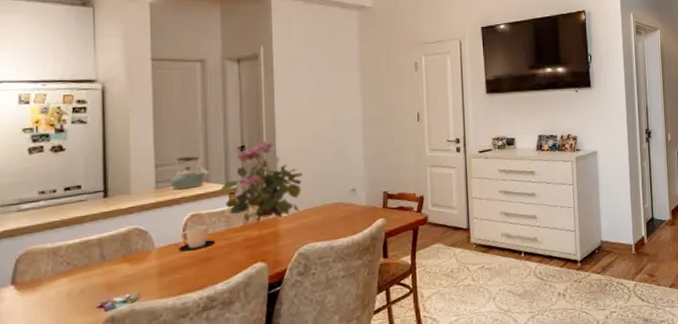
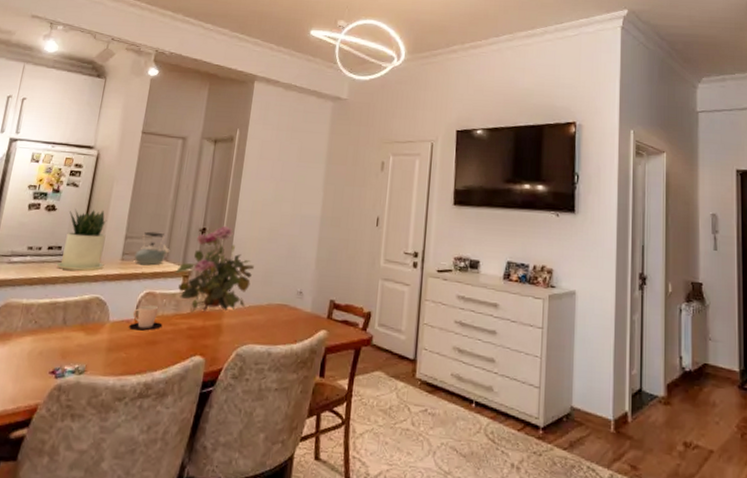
planter: none [79,142,137,208] -> present [56,209,107,271]

